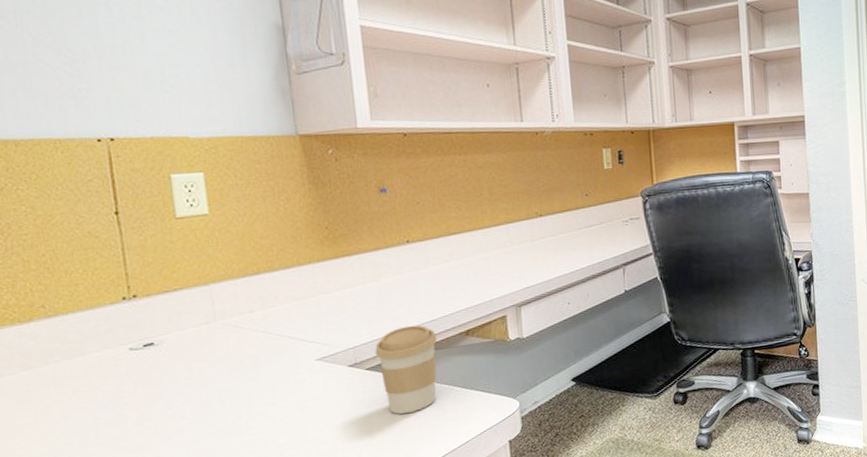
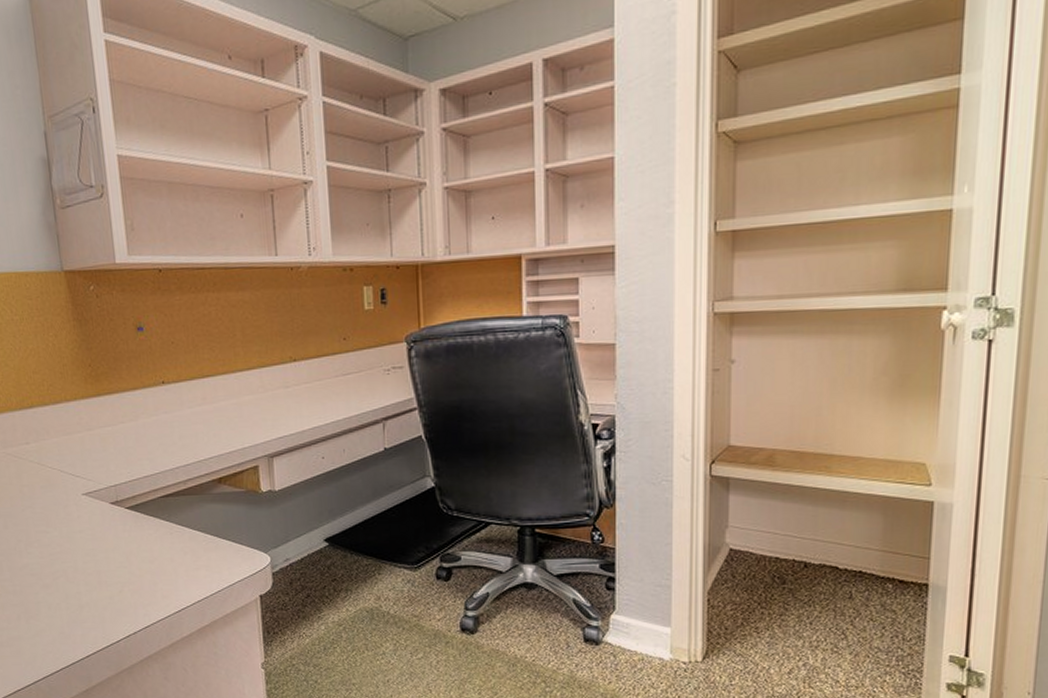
coffee cup: present [375,324,438,414] -> none [134,468,192,556]

